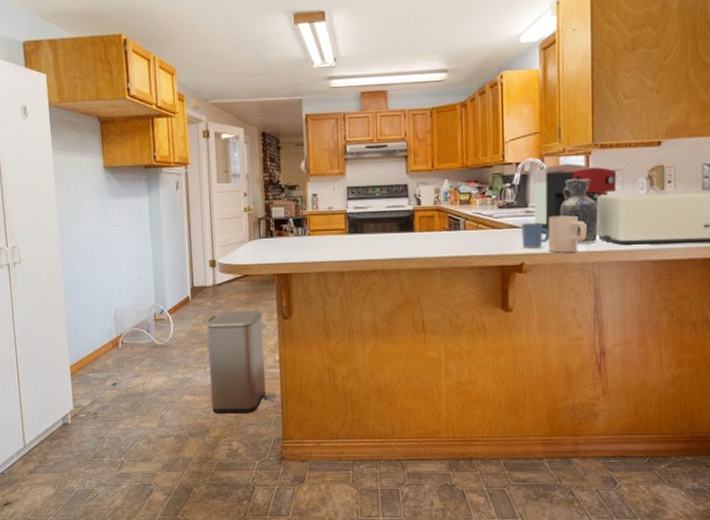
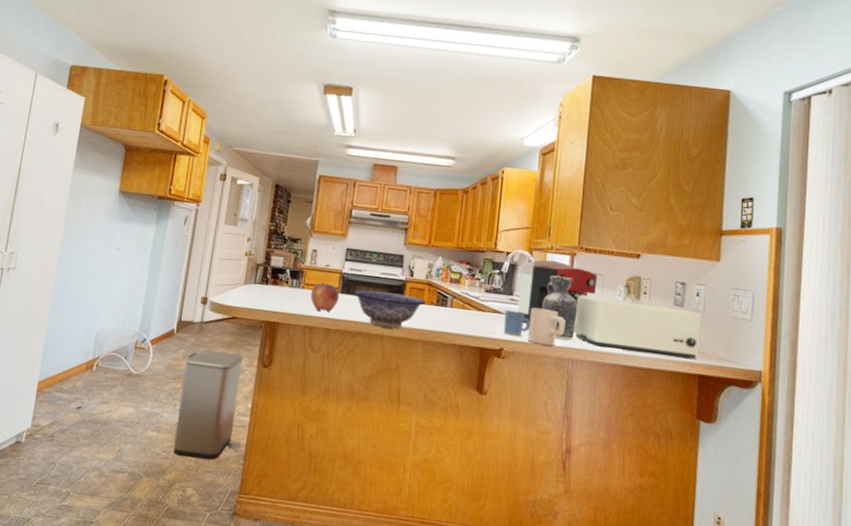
fruit: none [317,225,348,255] -> present [310,282,340,312]
decorative bowl: none [360,224,438,261] -> present [352,289,427,328]

